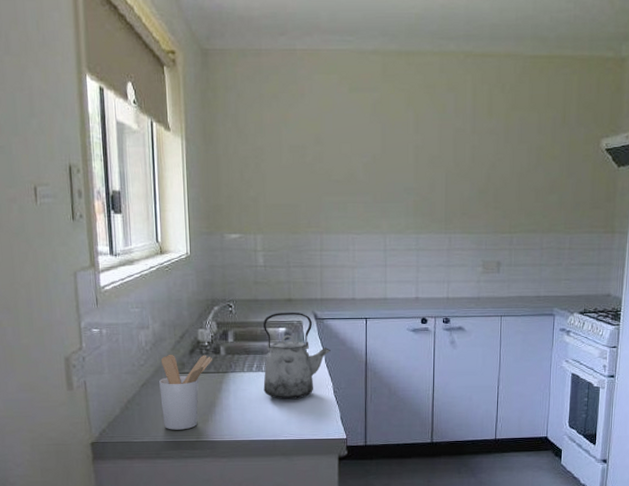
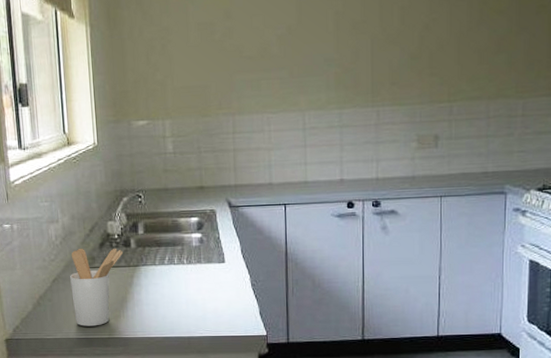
kettle: present [262,312,331,399] -> none [173,200,247,293]

